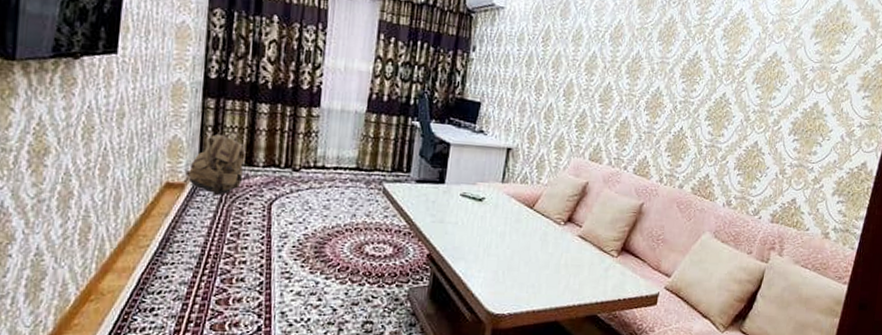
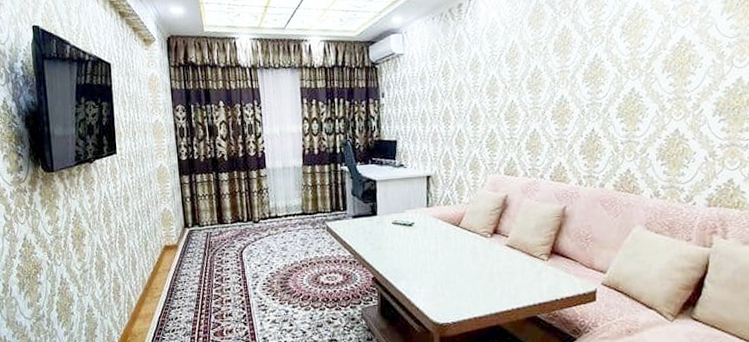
backpack: present [185,131,246,195] -> none [177,199,218,250]

